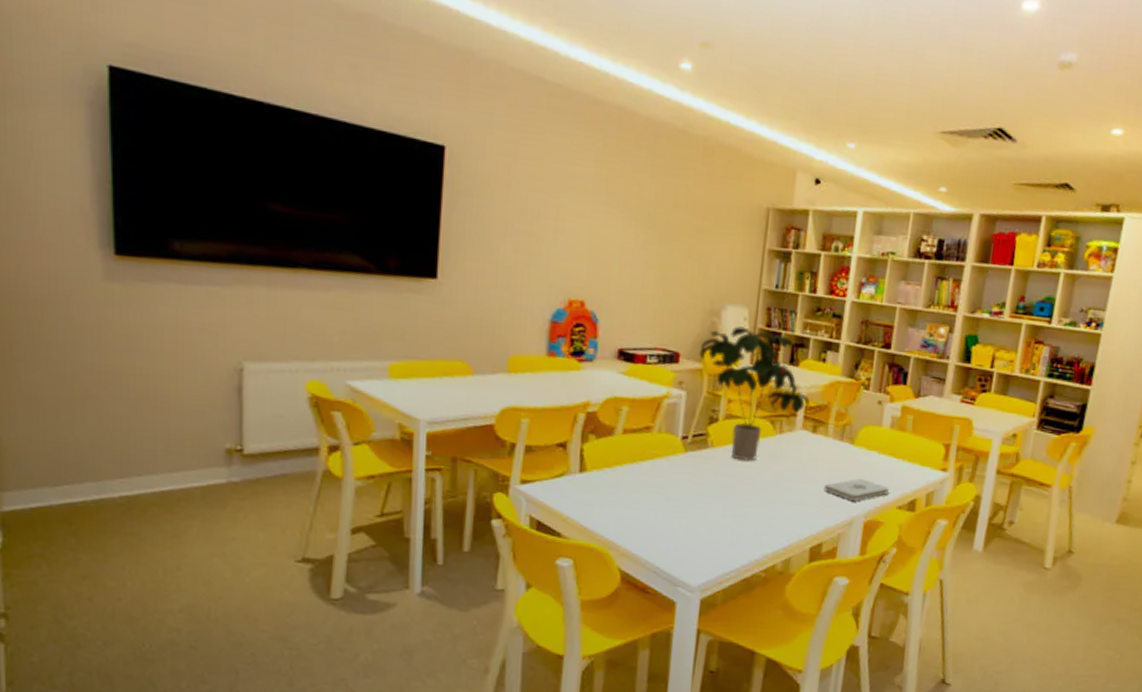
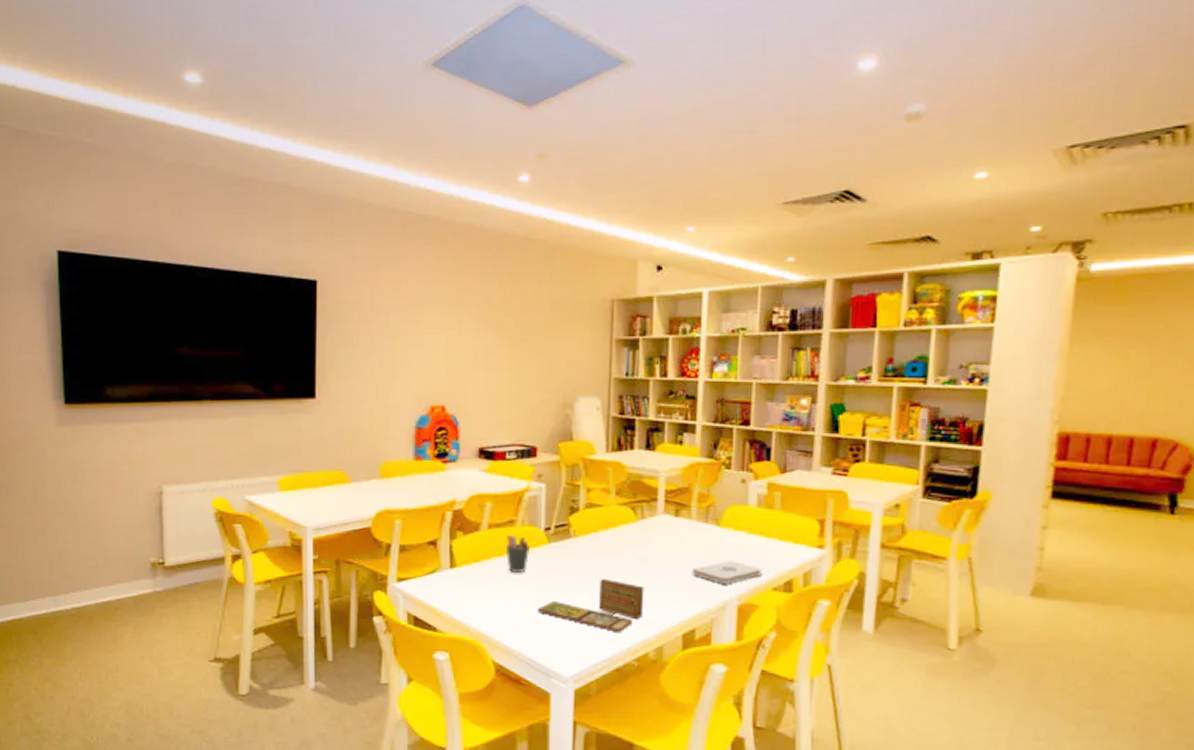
pen holder: none [639,441,665,480] -> present [505,534,529,572]
board game: none [669,490,777,545] -> present [538,578,644,633]
potted plant: present [699,326,810,461] -> none [555,416,669,549]

